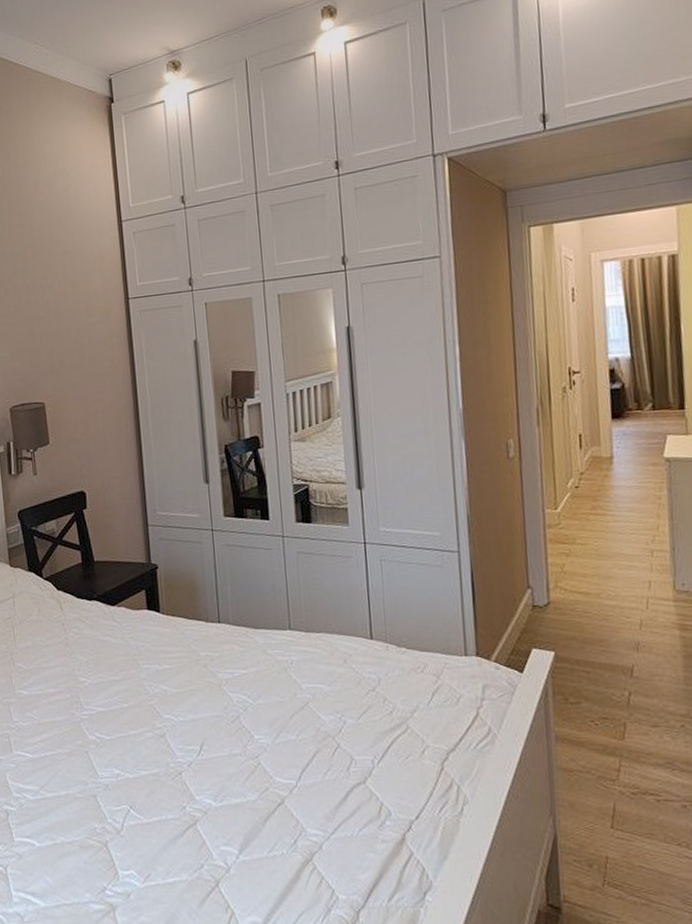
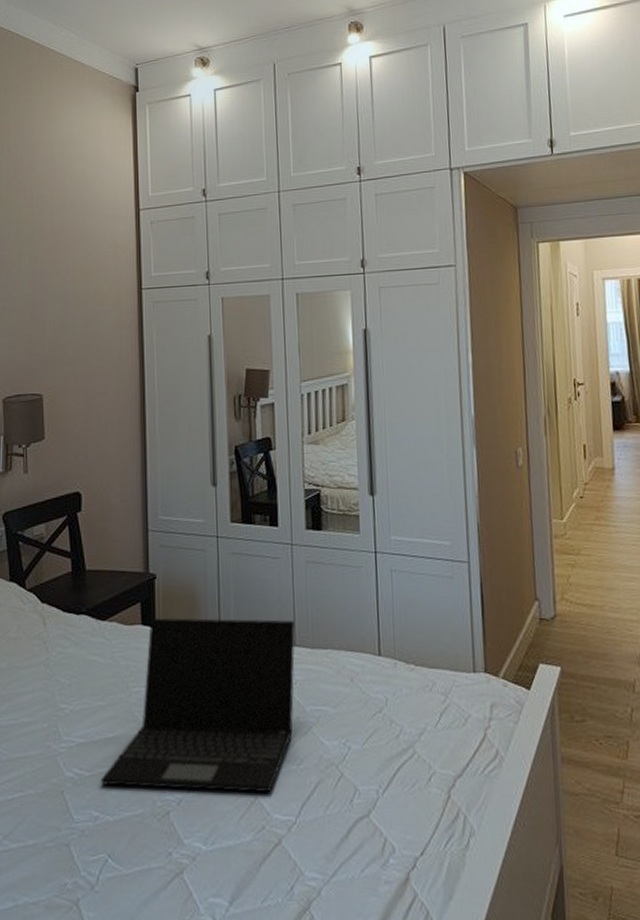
laptop: none [119,603,291,759] -> present [100,618,295,793]

